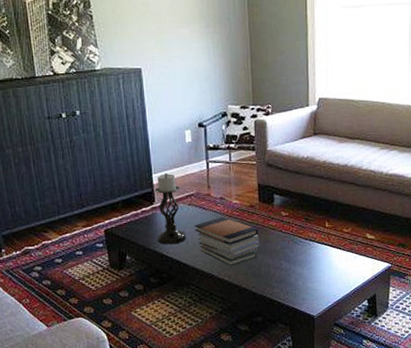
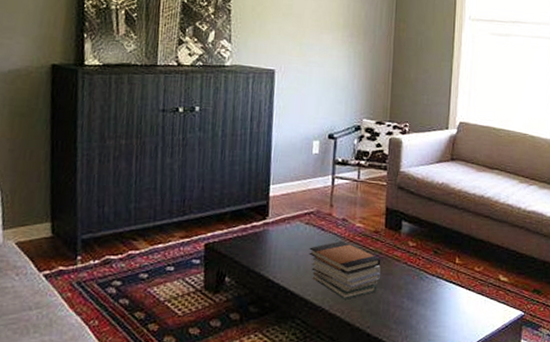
candle holder: present [155,172,187,245] -> none [264,185,299,268]

